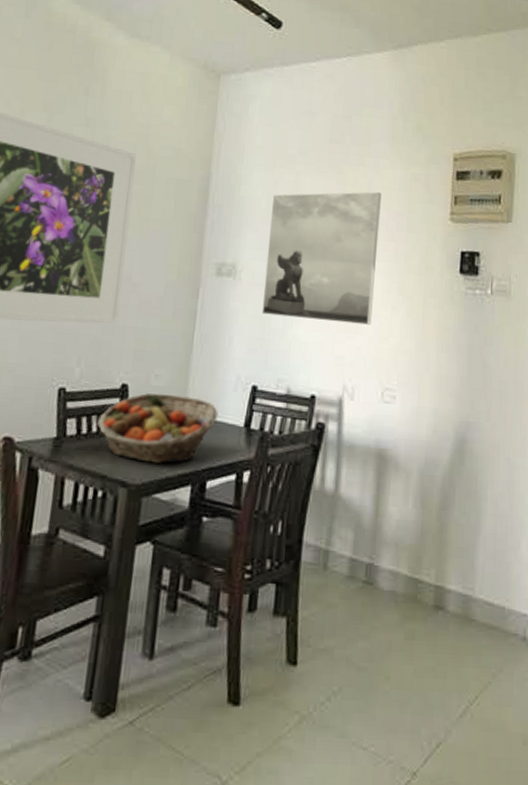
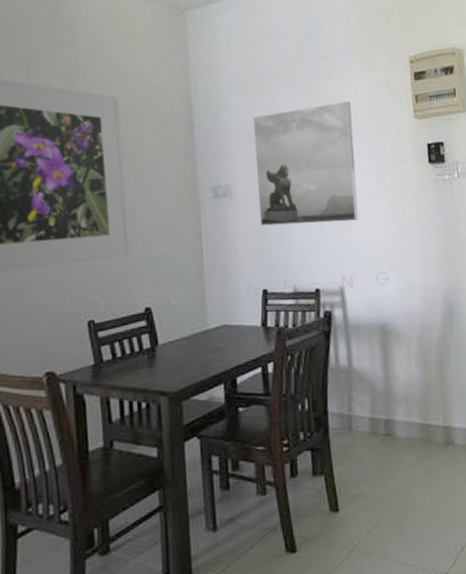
fruit basket: present [96,393,218,465] -> none [129,308,237,372]

